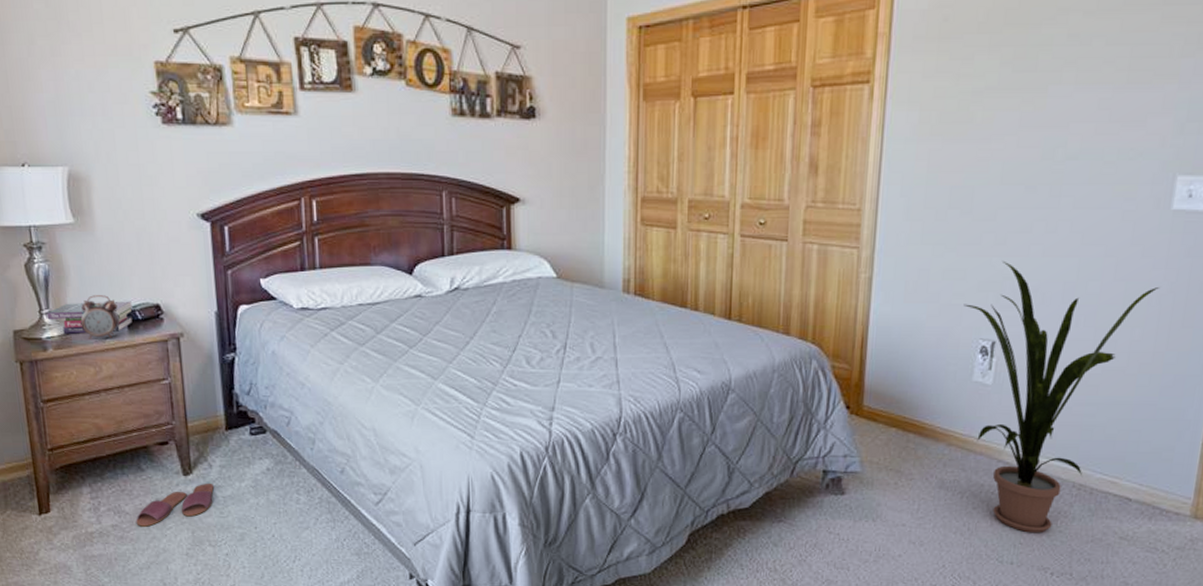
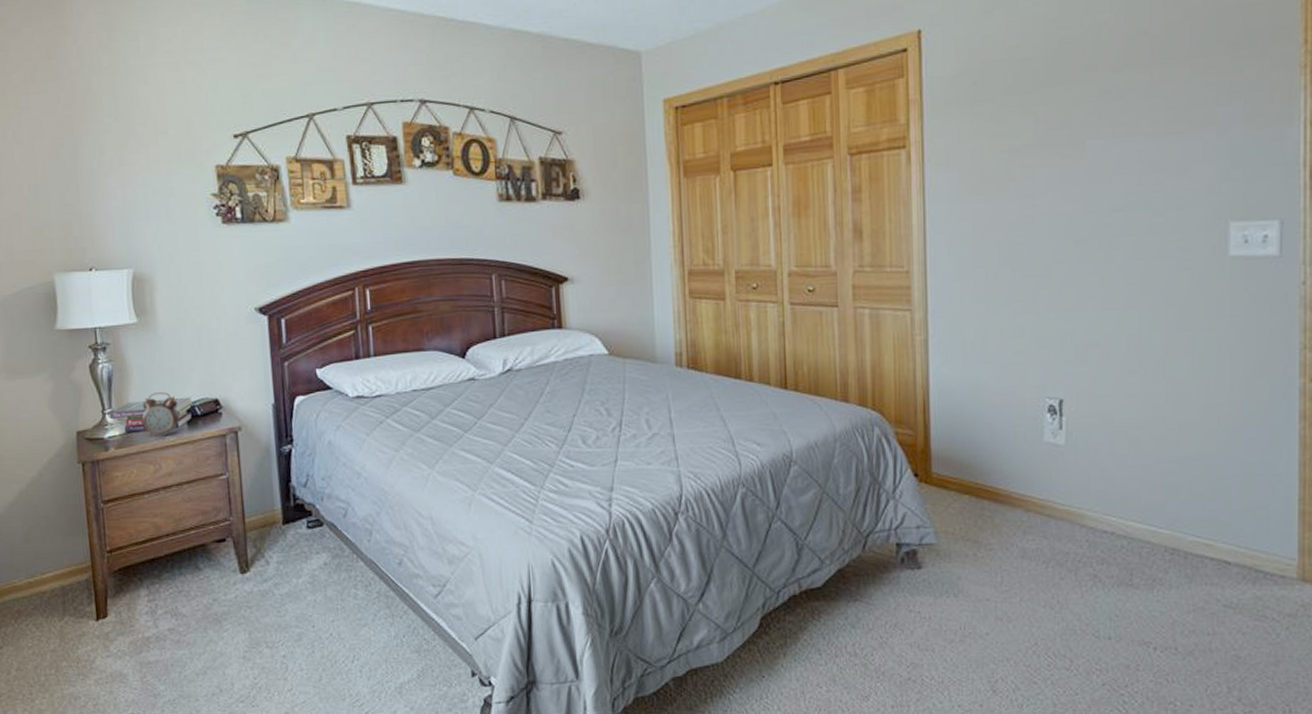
slippers: present [136,483,214,527] -> none [193,580,271,629]
house plant: present [963,260,1160,533] -> none [1025,316,1229,604]

